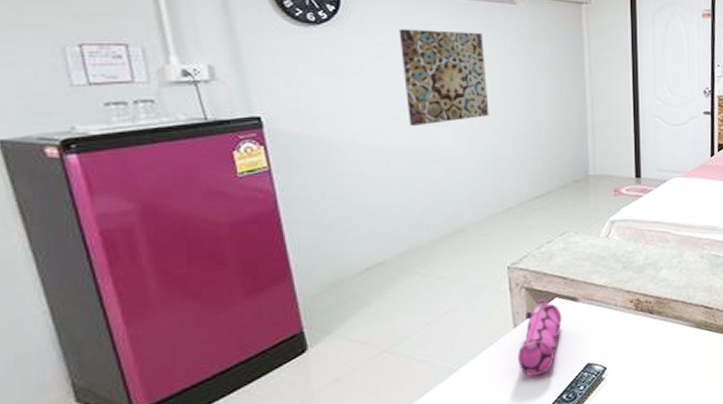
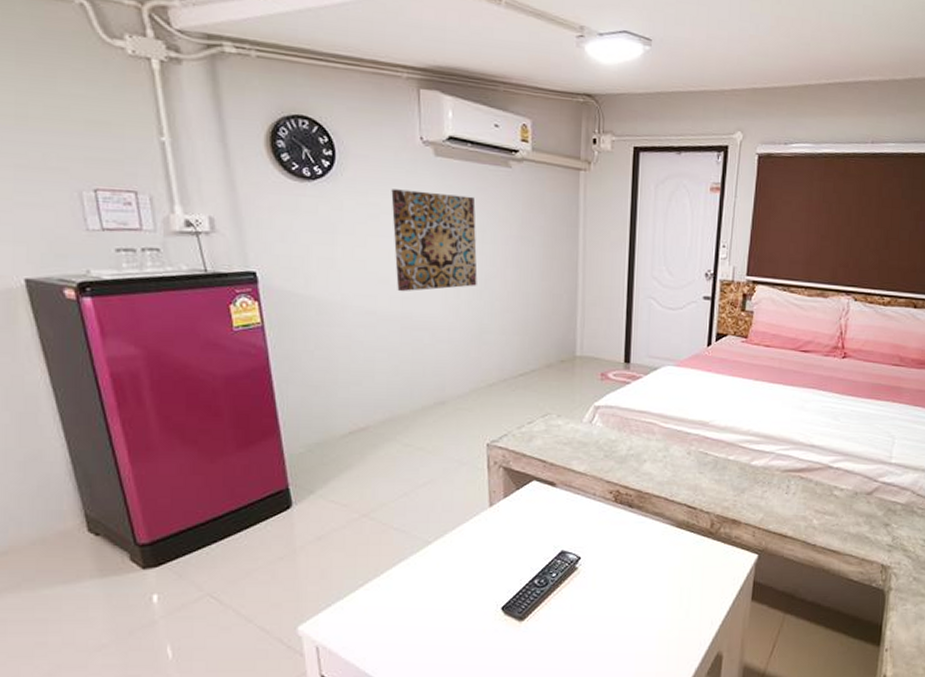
pencil case: present [518,299,562,376] -> none [492,480,539,556]

